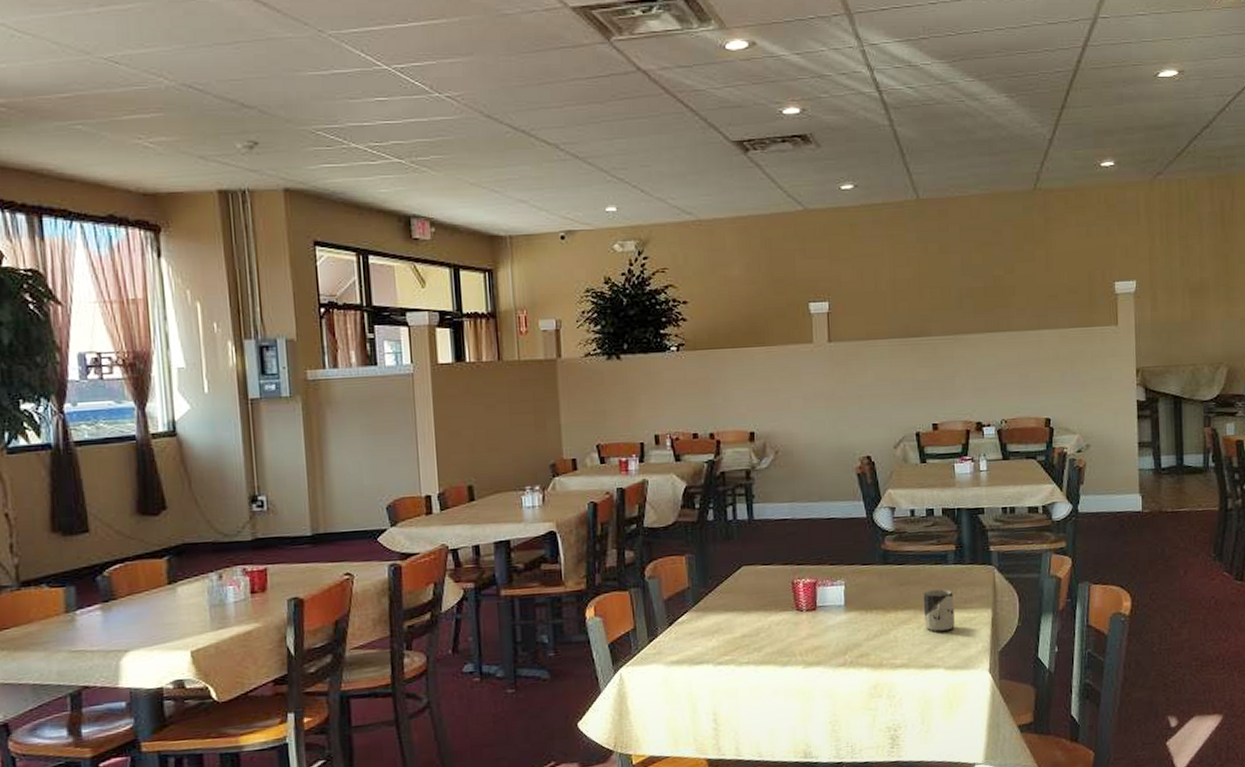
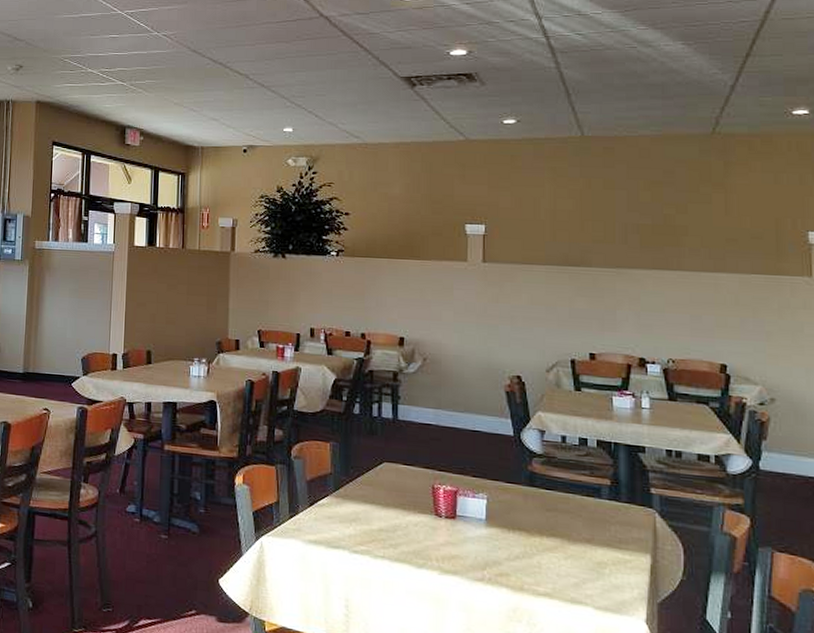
cup: present [923,589,955,633] -> none [572,521,607,569]

